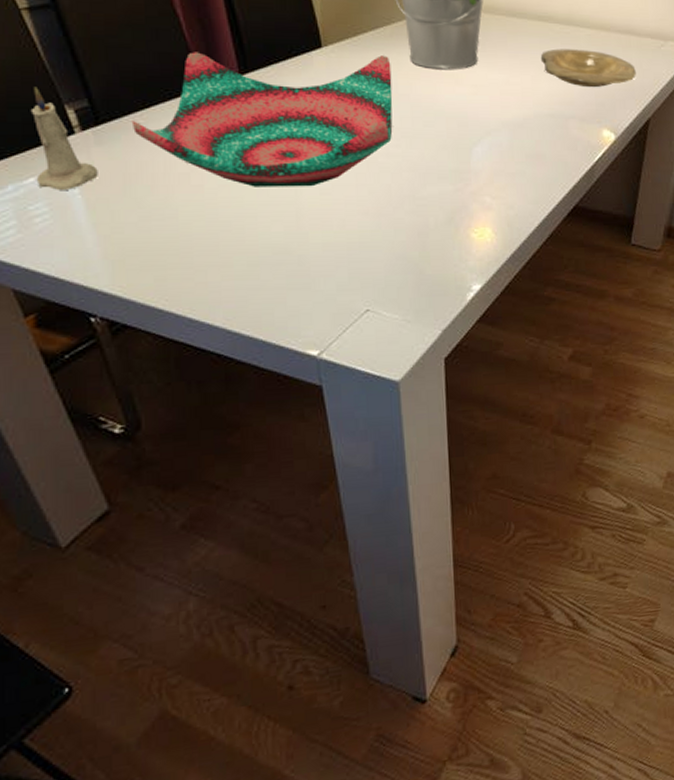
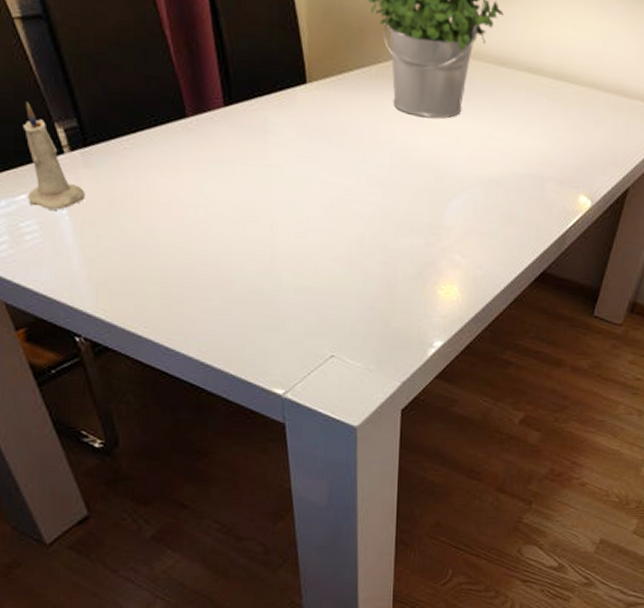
decorative bowl: present [131,52,393,187] -> none [118,77,374,229]
plate: present [540,49,636,88] -> none [525,104,621,150]

